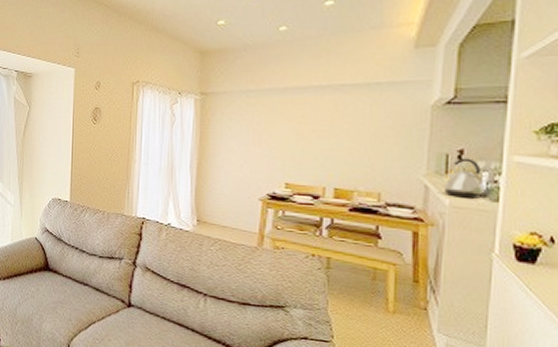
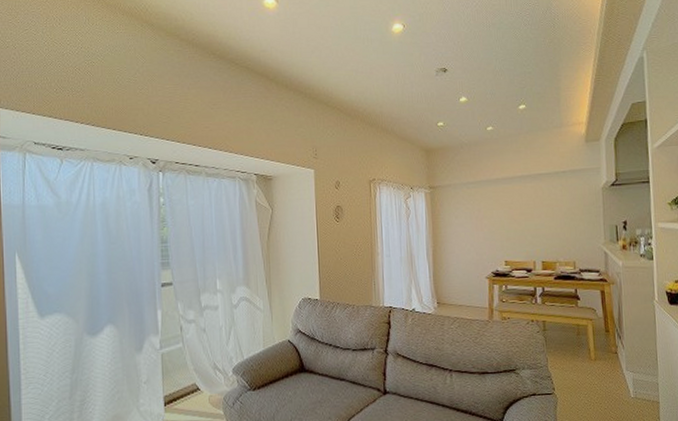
kettle: present [443,158,484,199] -> none [617,227,643,259]

